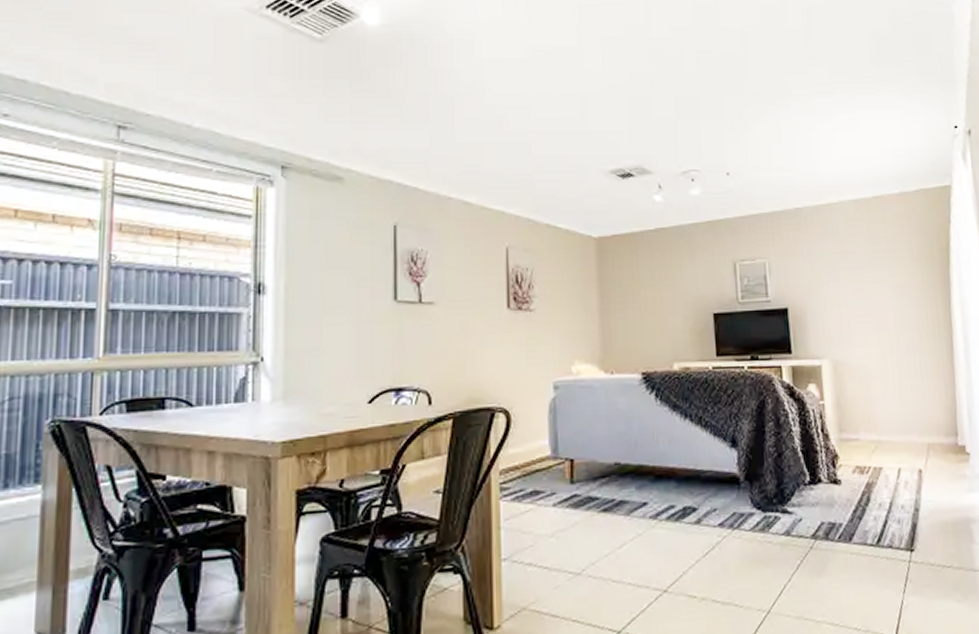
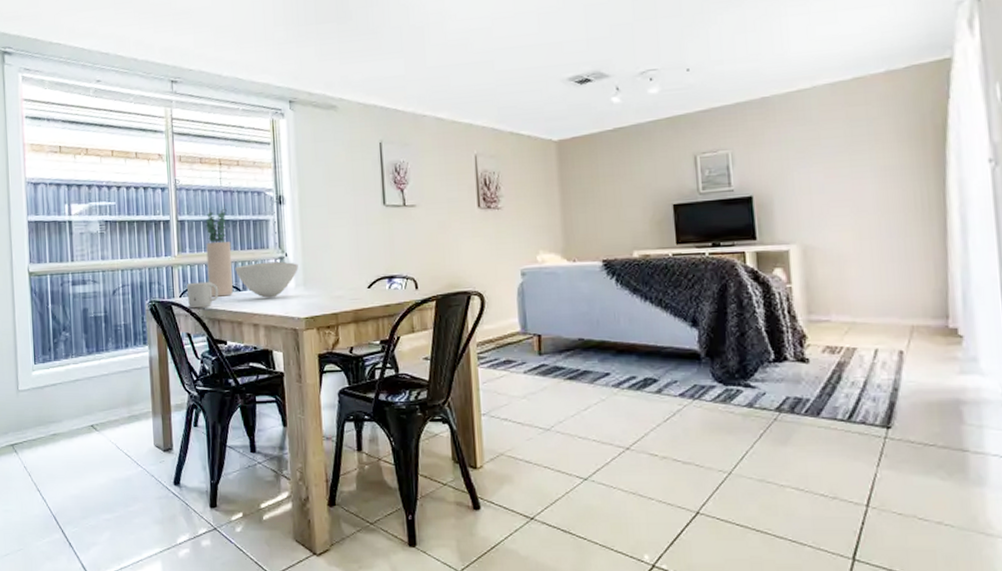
mug: none [111,393,161,431] -> present [186,281,219,309]
vase: none [146,290,185,415] -> present [206,204,233,297]
bowl: none [188,367,277,416] -> present [235,261,298,298]

